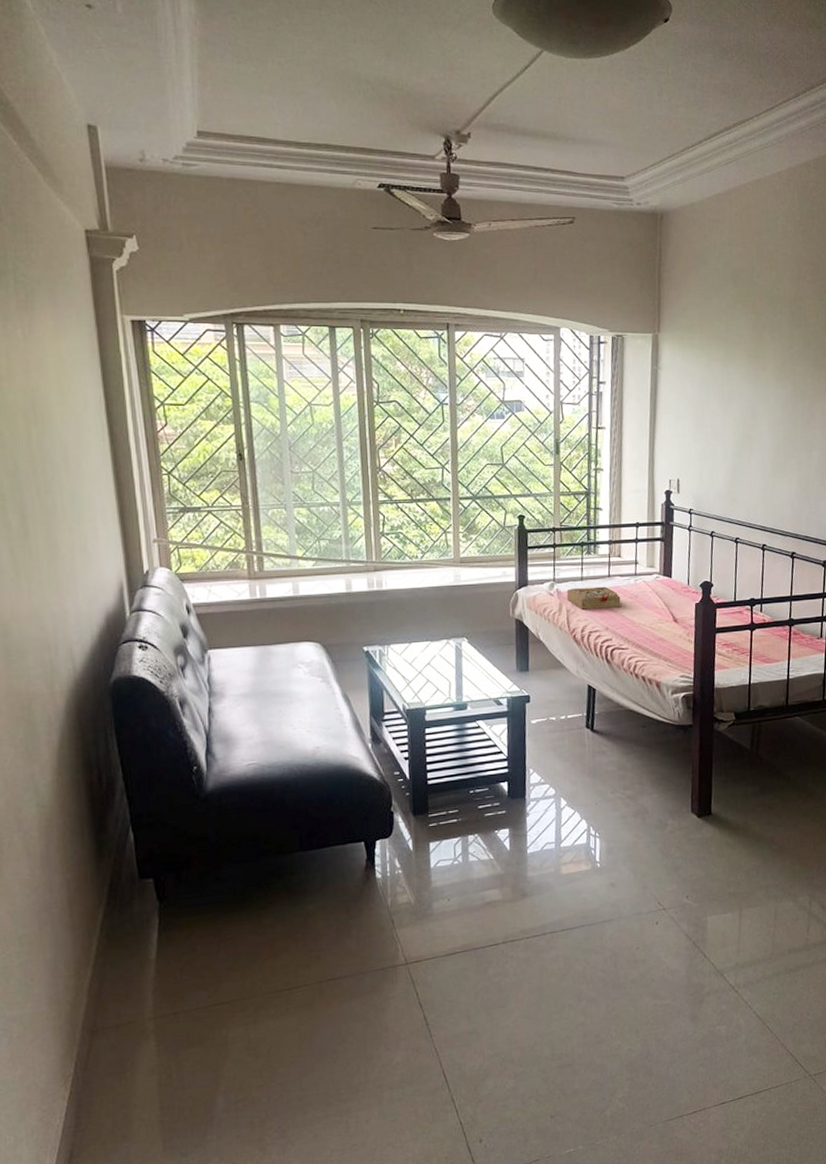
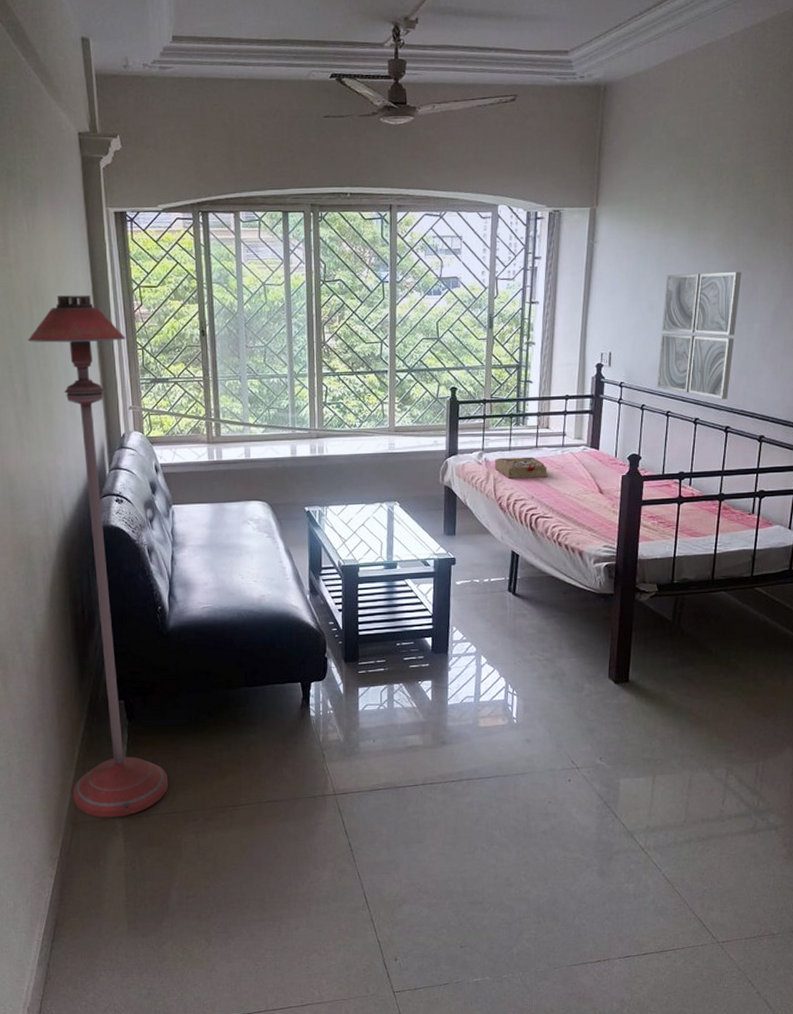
floor lamp: none [24,412,211,1020] -> present [28,295,169,818]
wall art: none [724,400,799,526] -> present [656,271,742,399]

